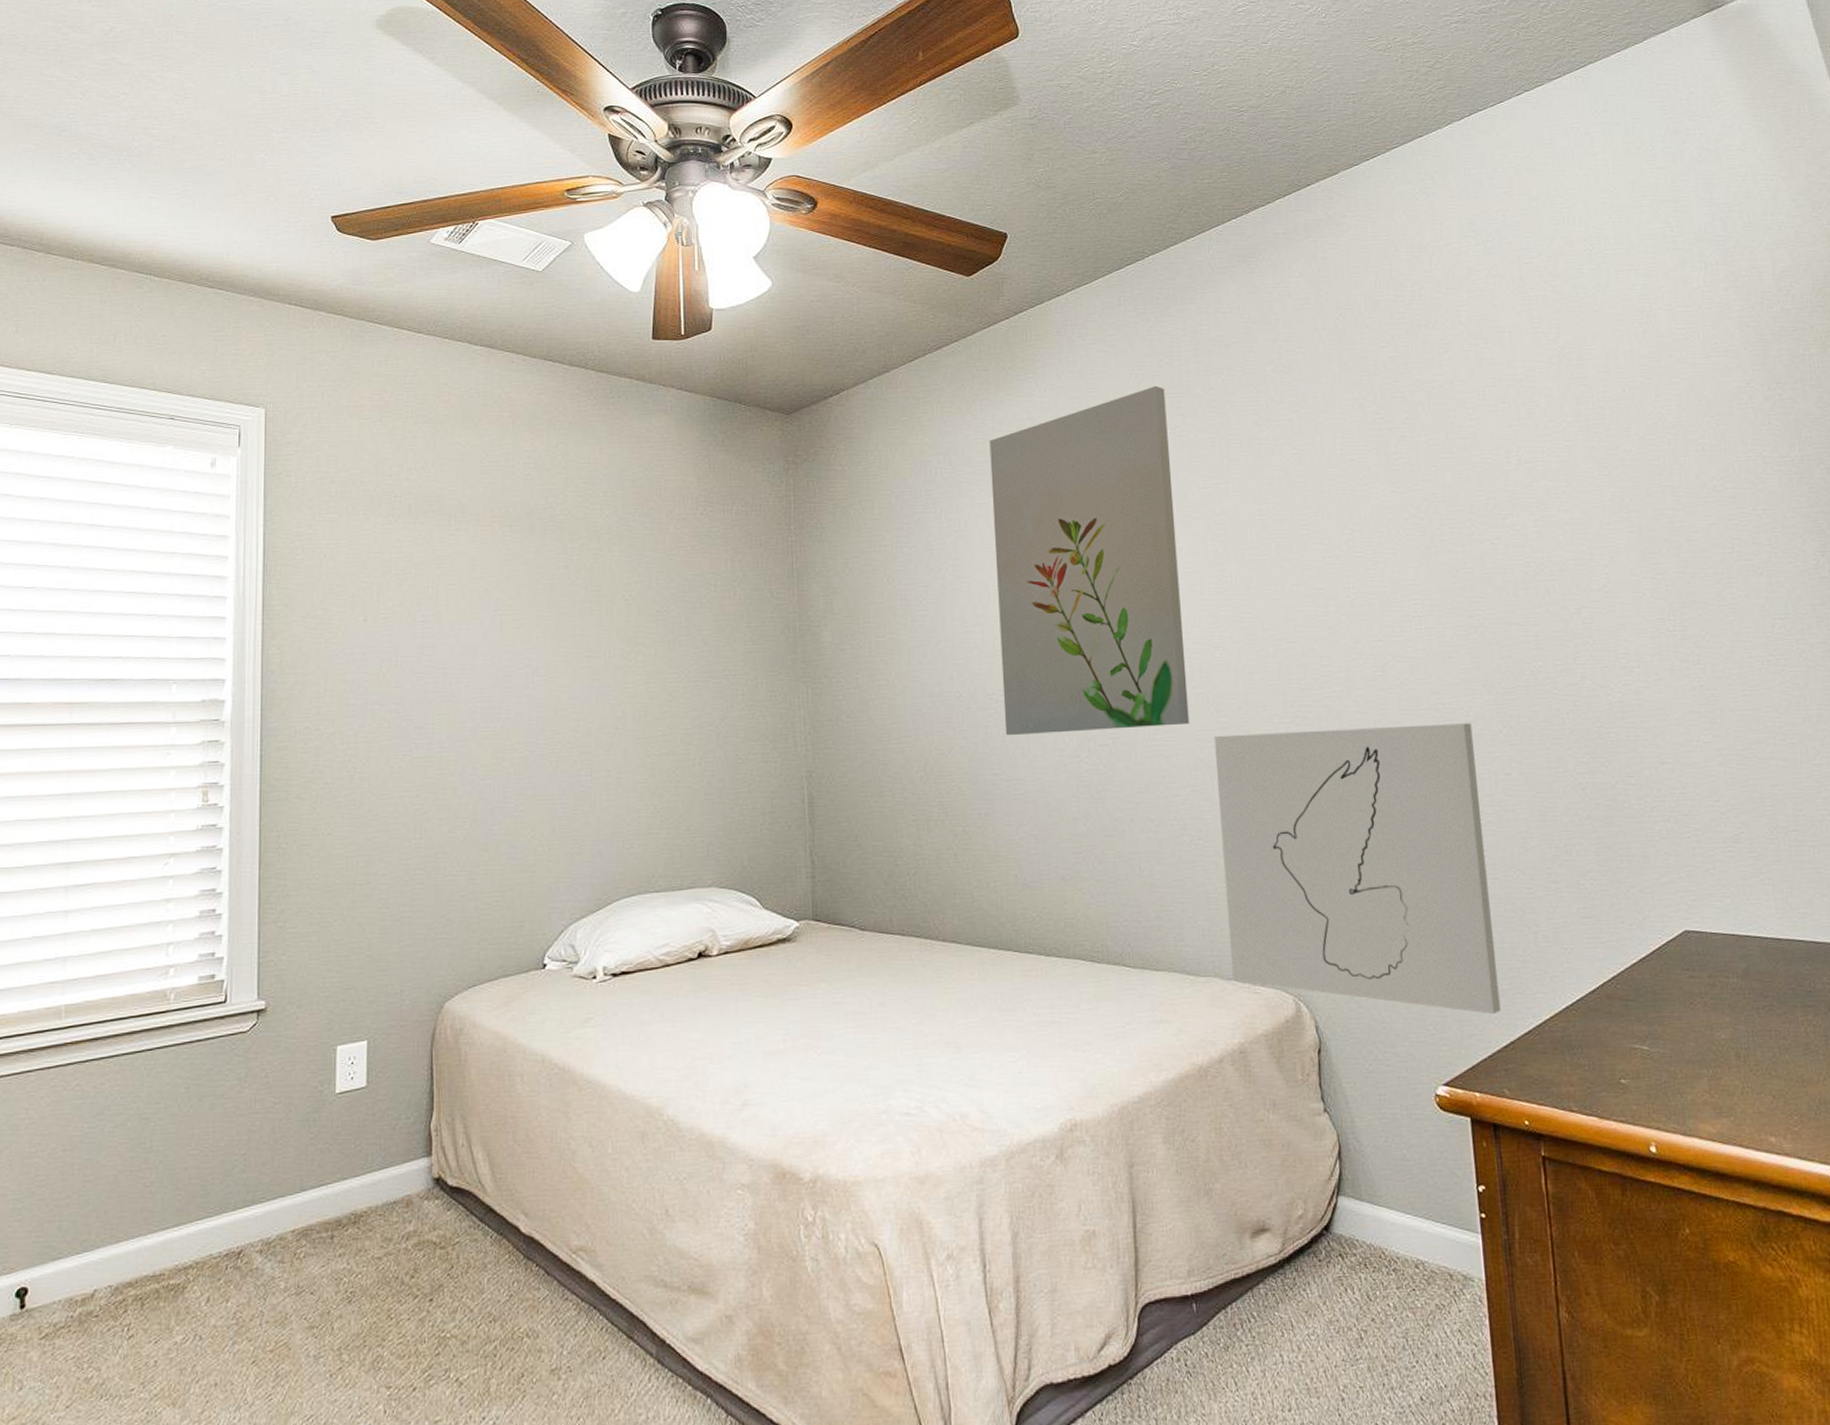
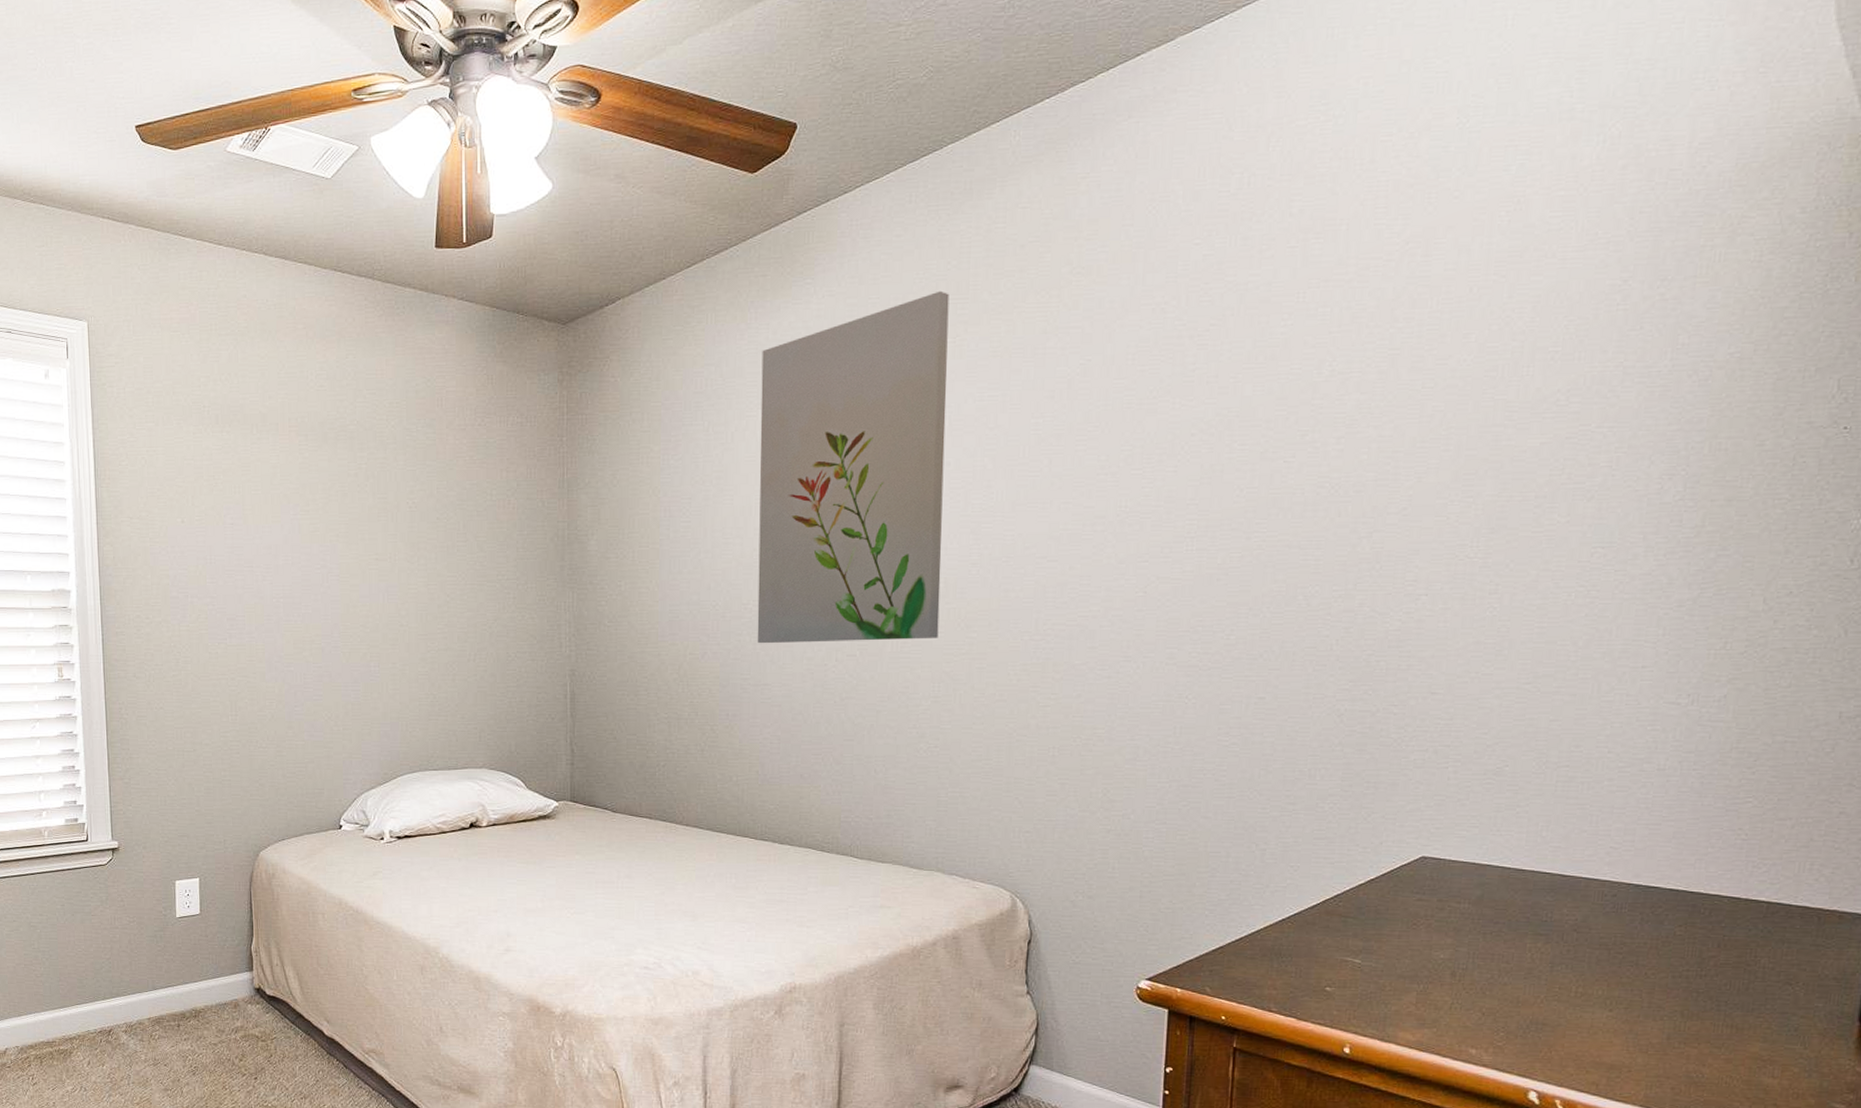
wall art: present [1214,723,1501,1015] -> none [954,646,1231,922]

